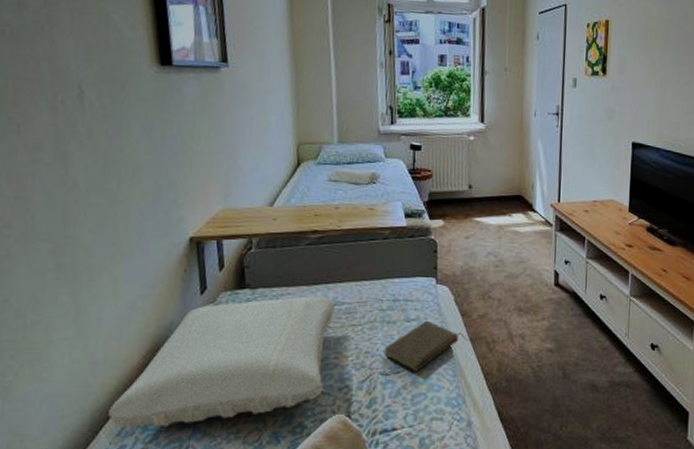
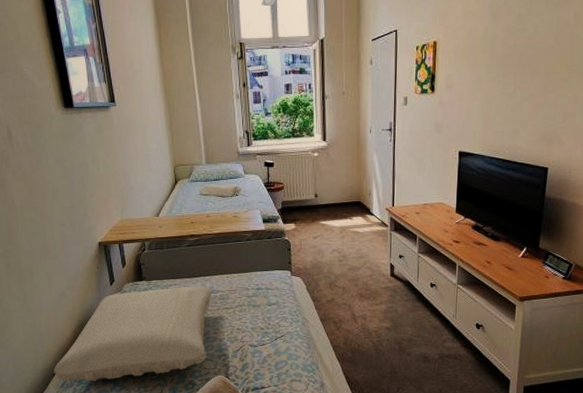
book: present [384,320,469,373] -> none [252,304,319,345]

